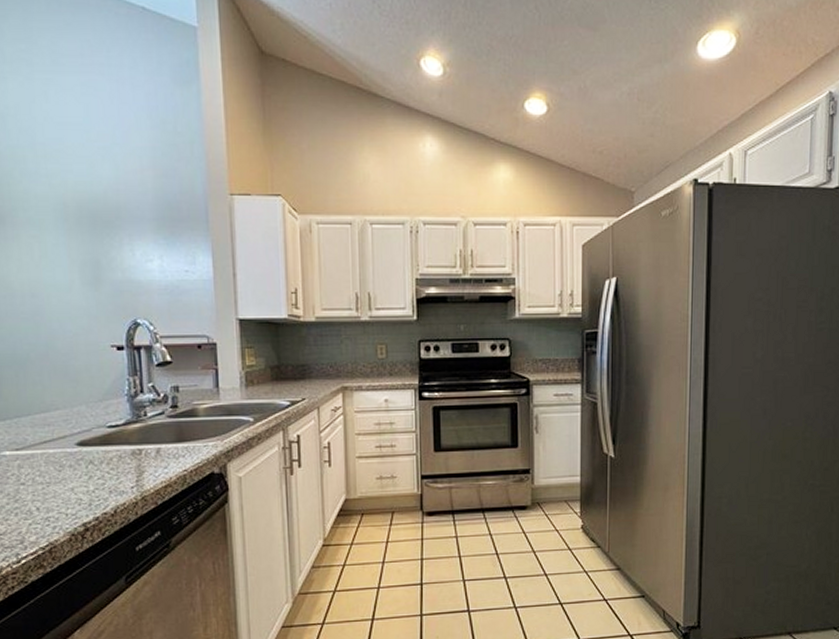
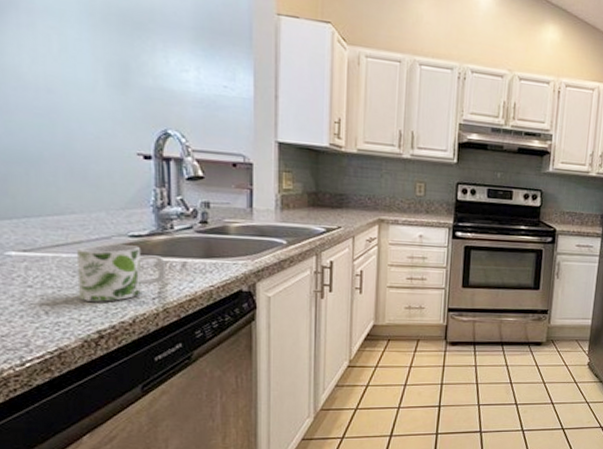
mug: none [62,436,142,495] -> present [77,244,166,302]

